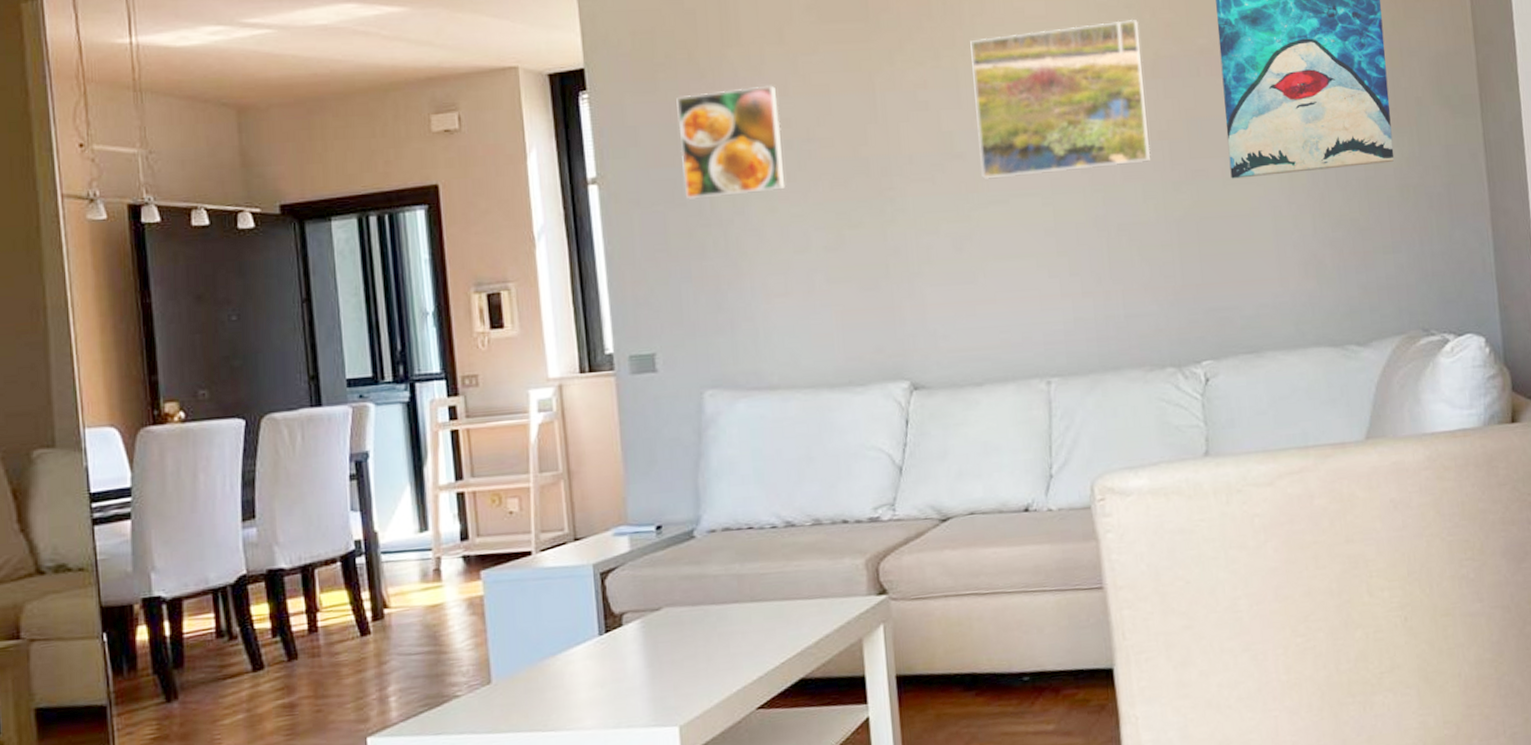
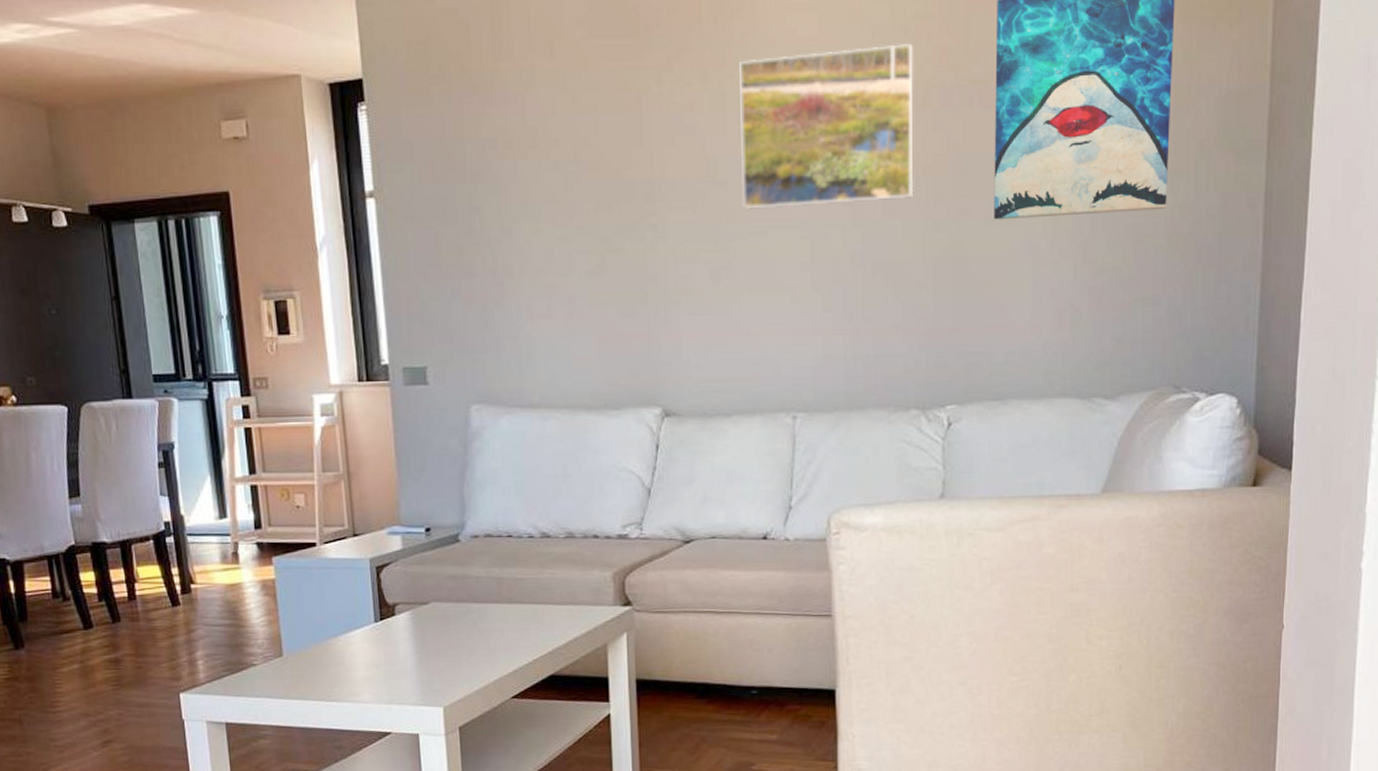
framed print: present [676,85,786,200] -> none [449,102,552,217]

